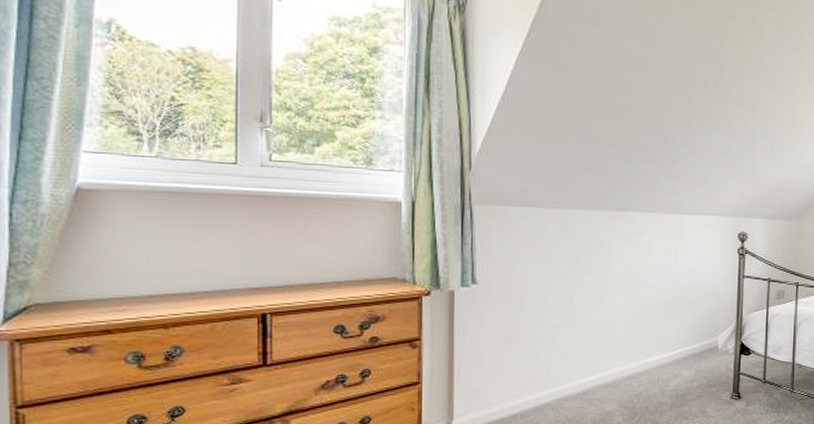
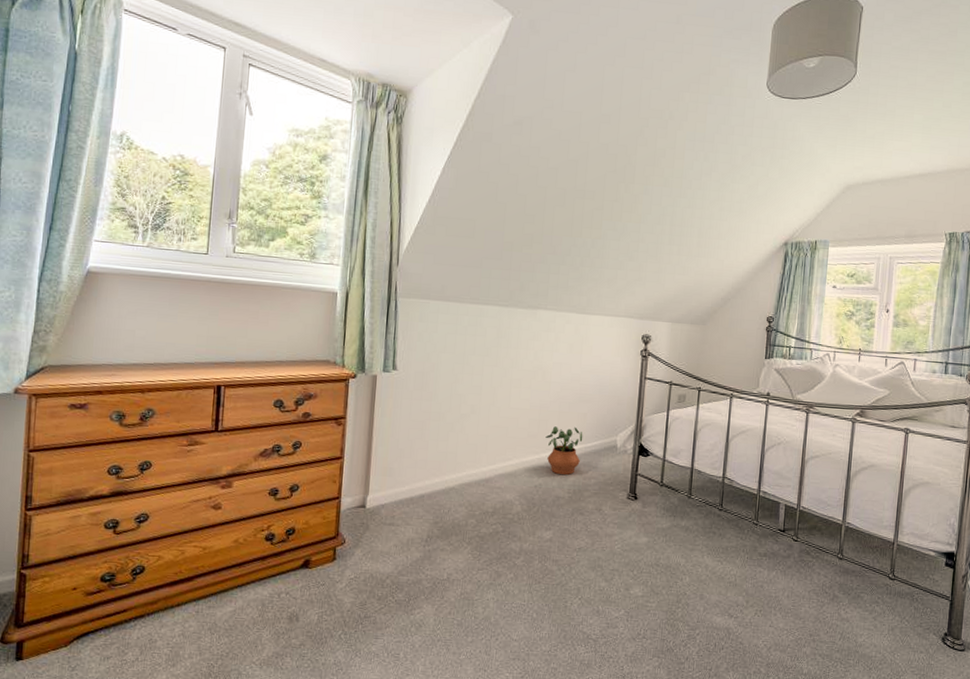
potted plant: none [644,330,683,381] -> present [545,426,583,476]

